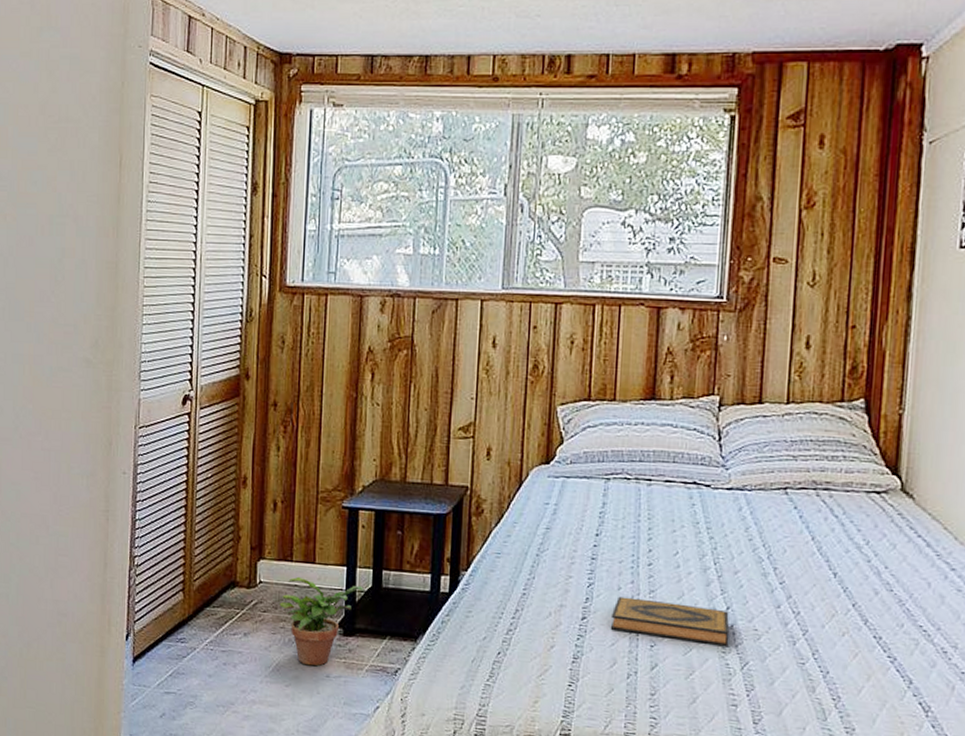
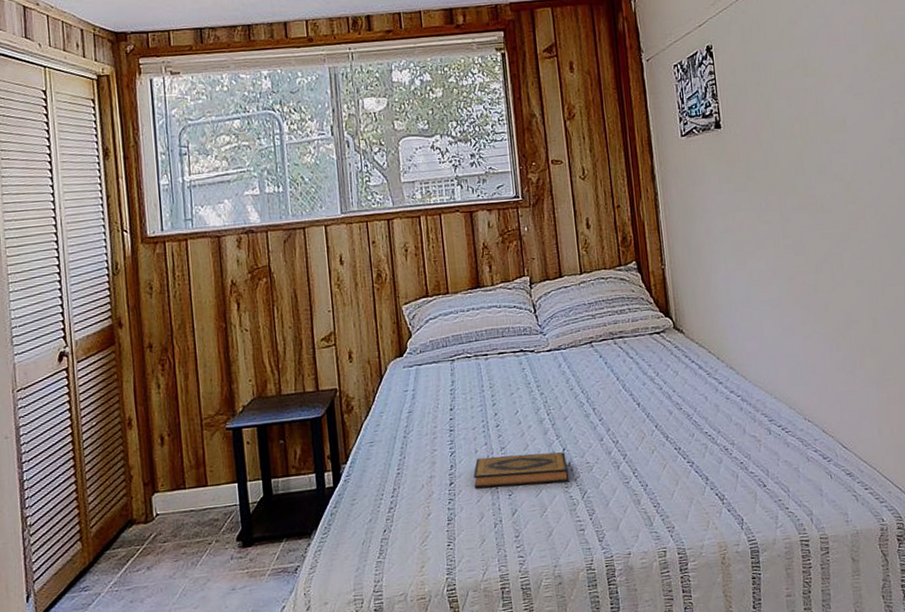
potted plant: present [279,576,364,666] -> none [178,497,256,584]

